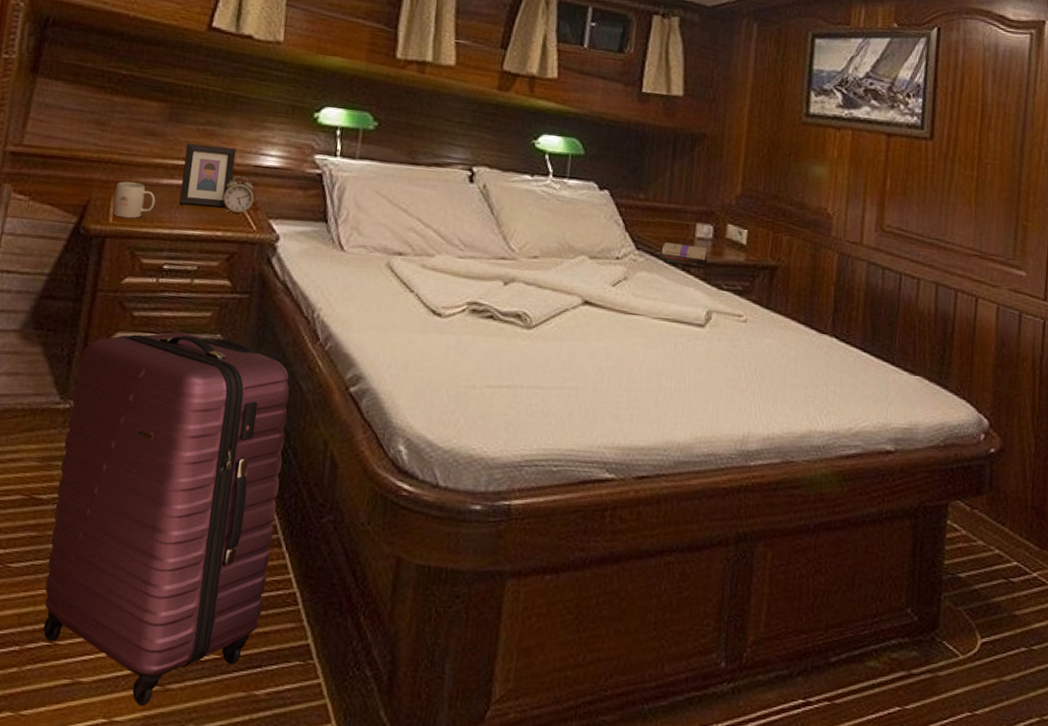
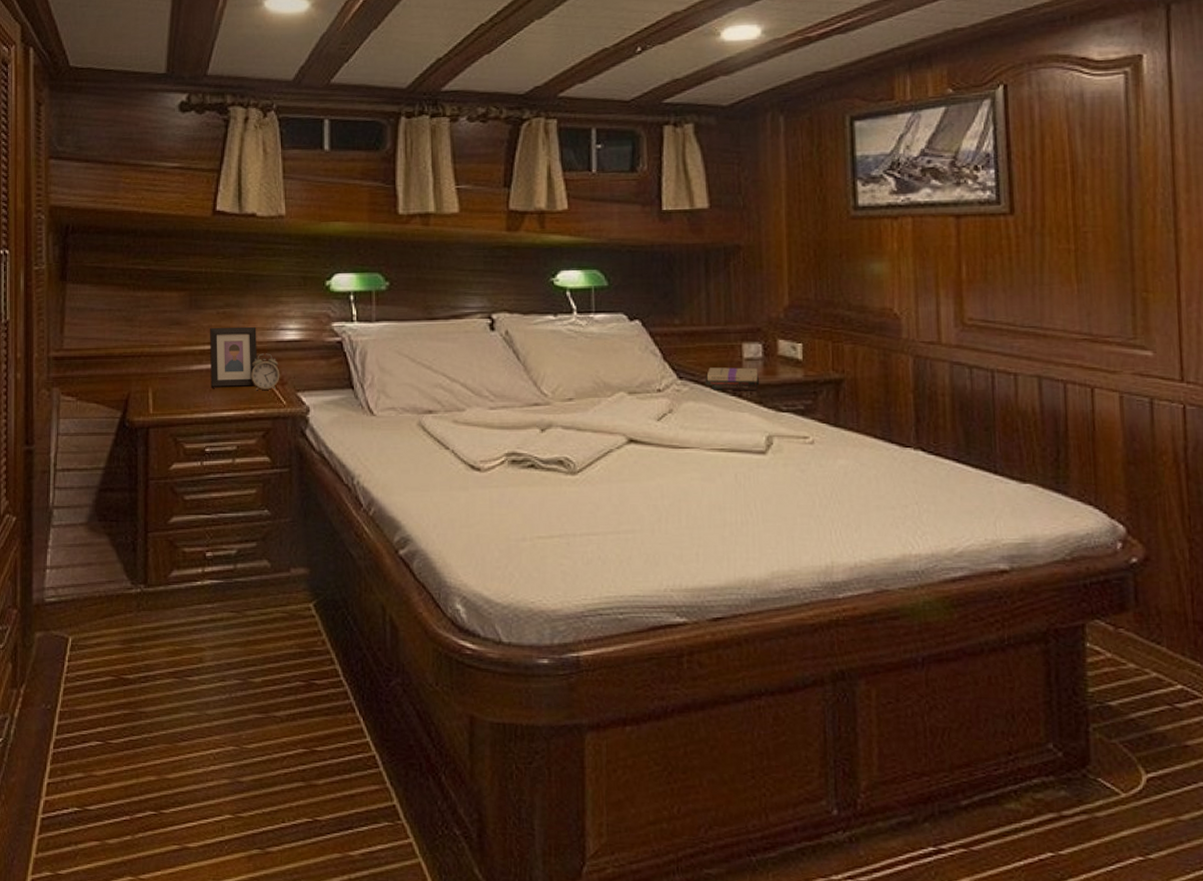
suitcase: present [43,331,290,705] -> none [141,510,345,868]
mug: present [112,181,156,219] -> none [151,372,189,408]

